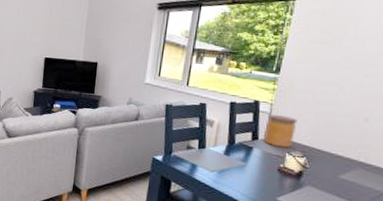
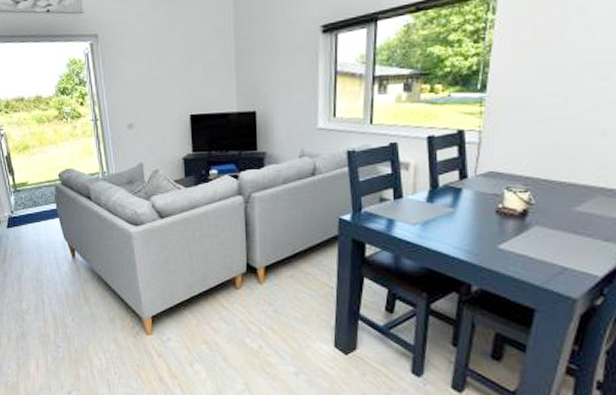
jar: present [263,113,297,148] -> none [473,143,515,184]

